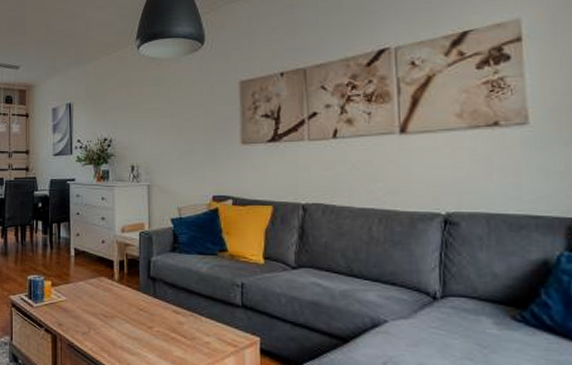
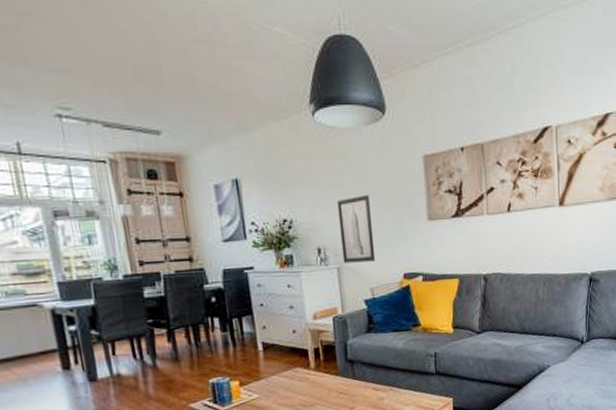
wall art: none [153,118,185,182] -> present [337,194,376,264]

